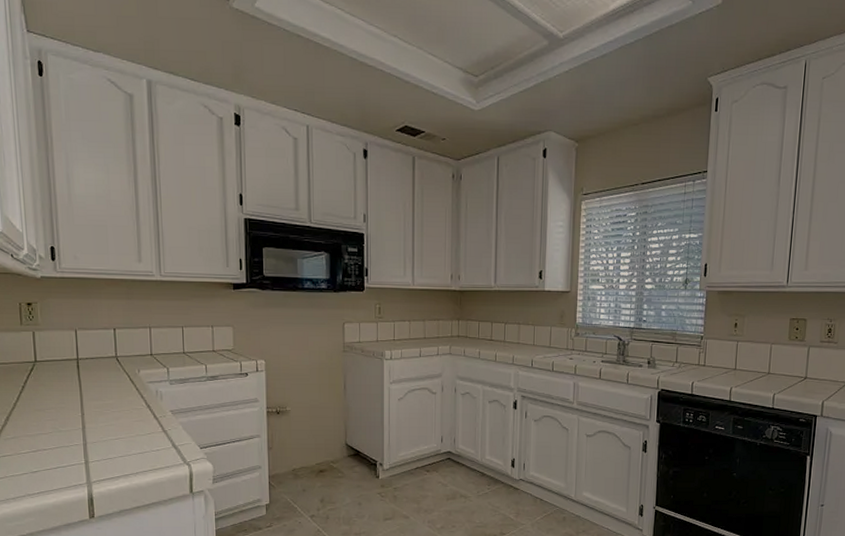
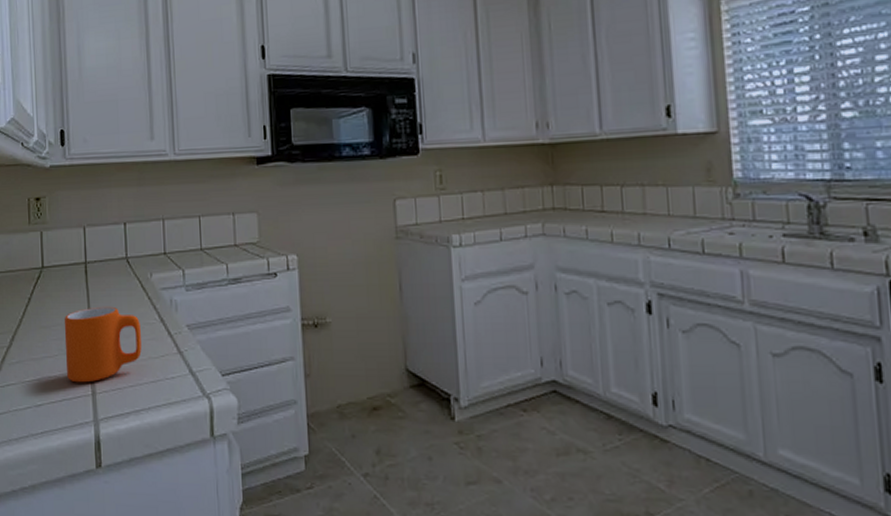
mug: none [57,394,130,454] -> present [64,306,142,383]

